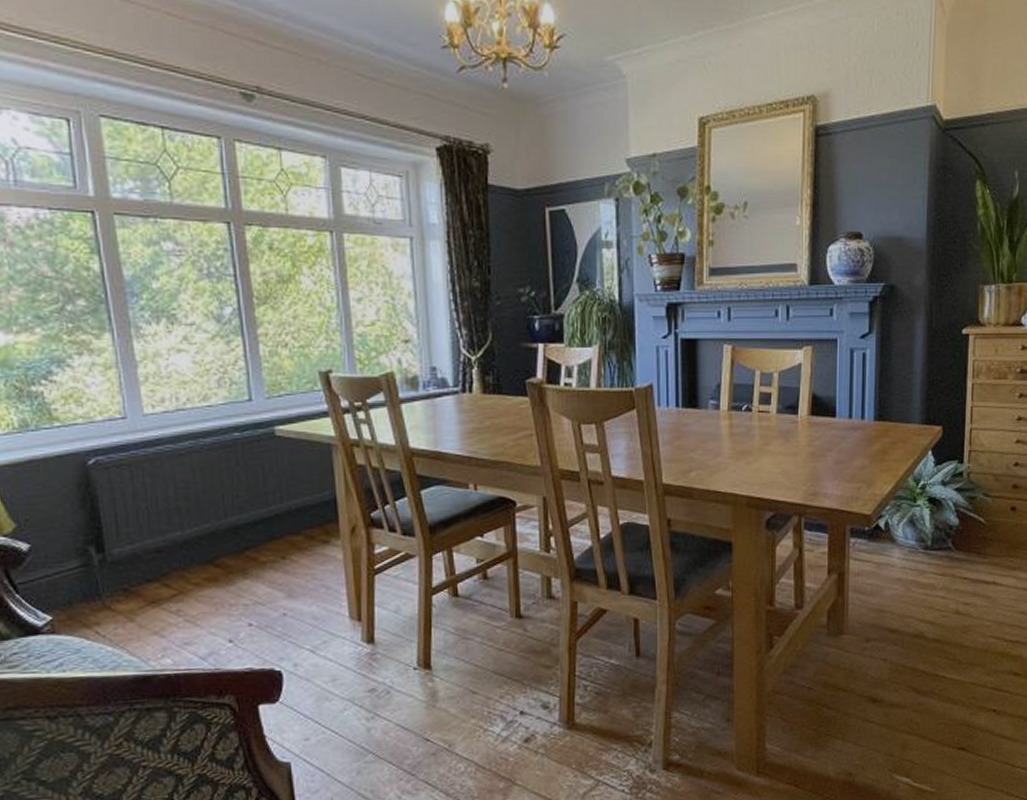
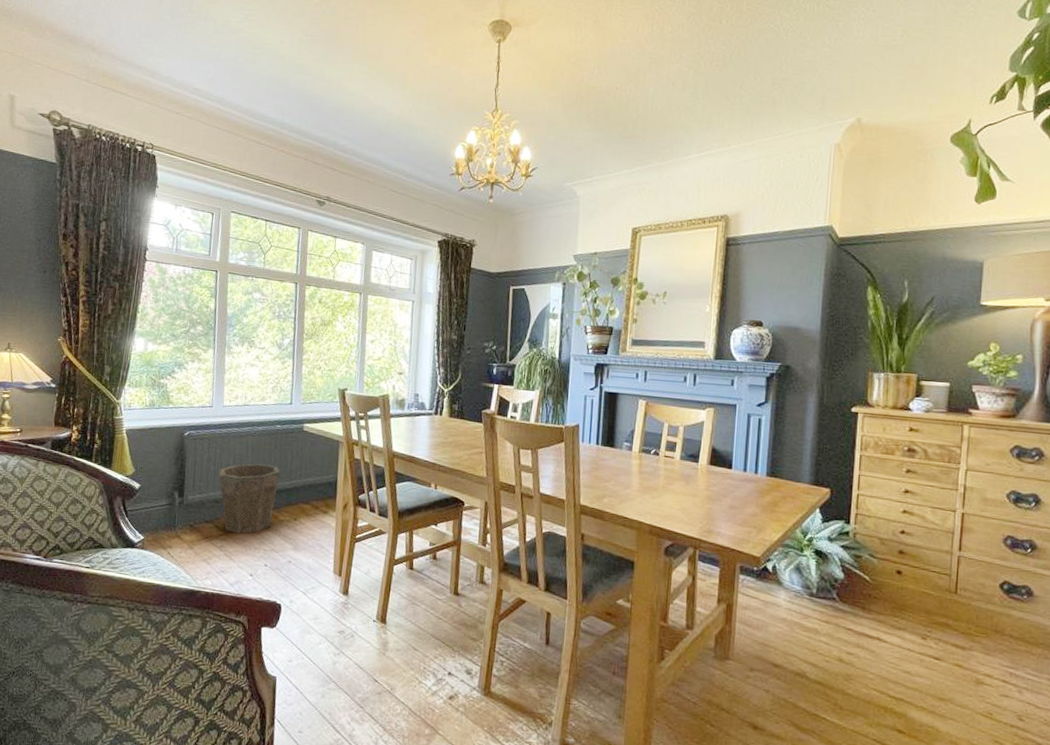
waste bin: none [154,489,250,590] -> present [219,463,280,534]

